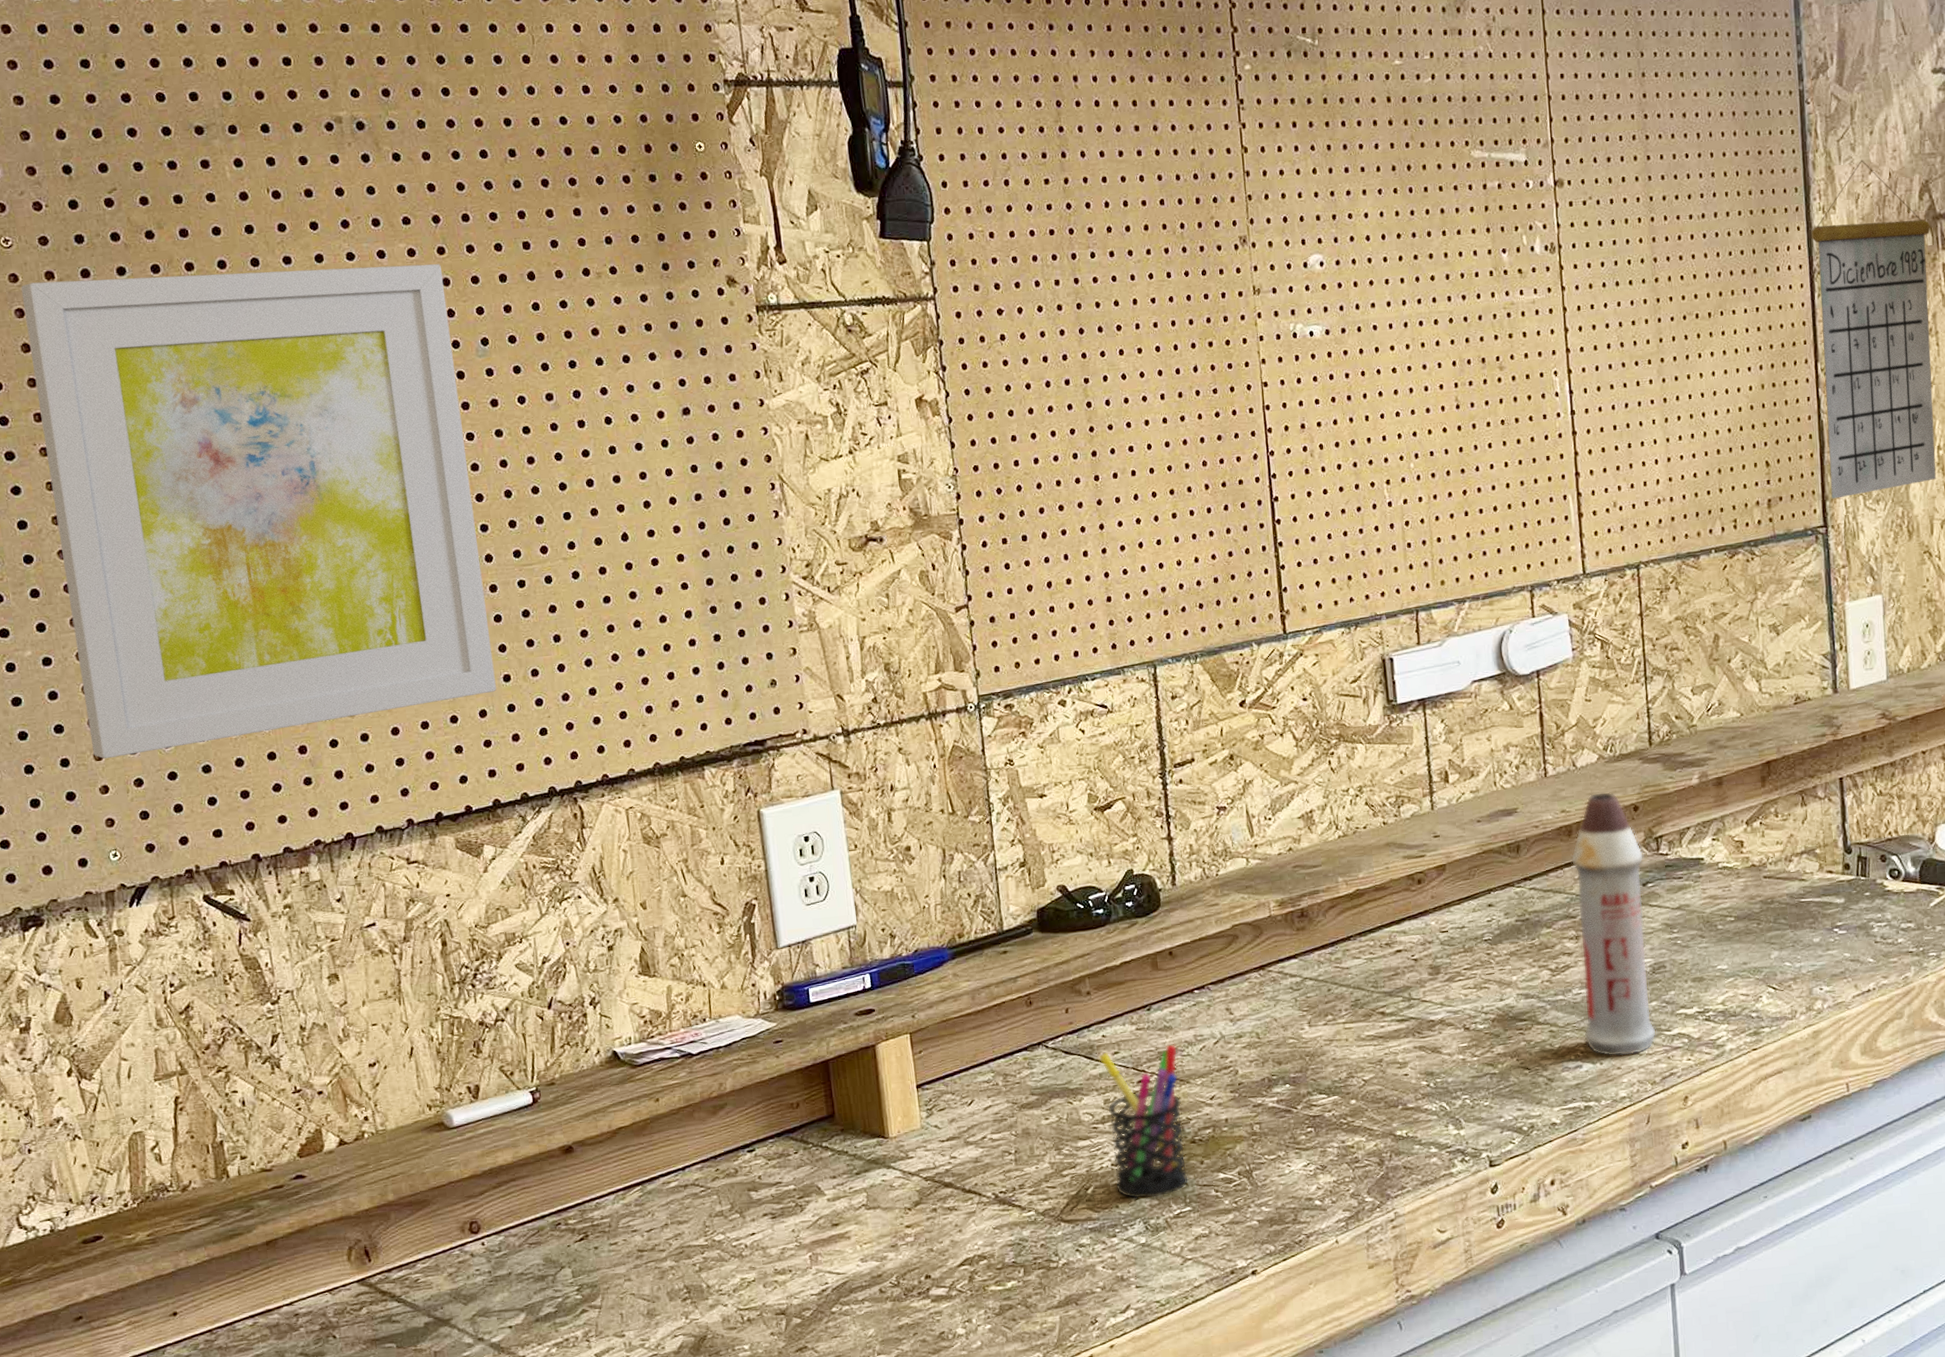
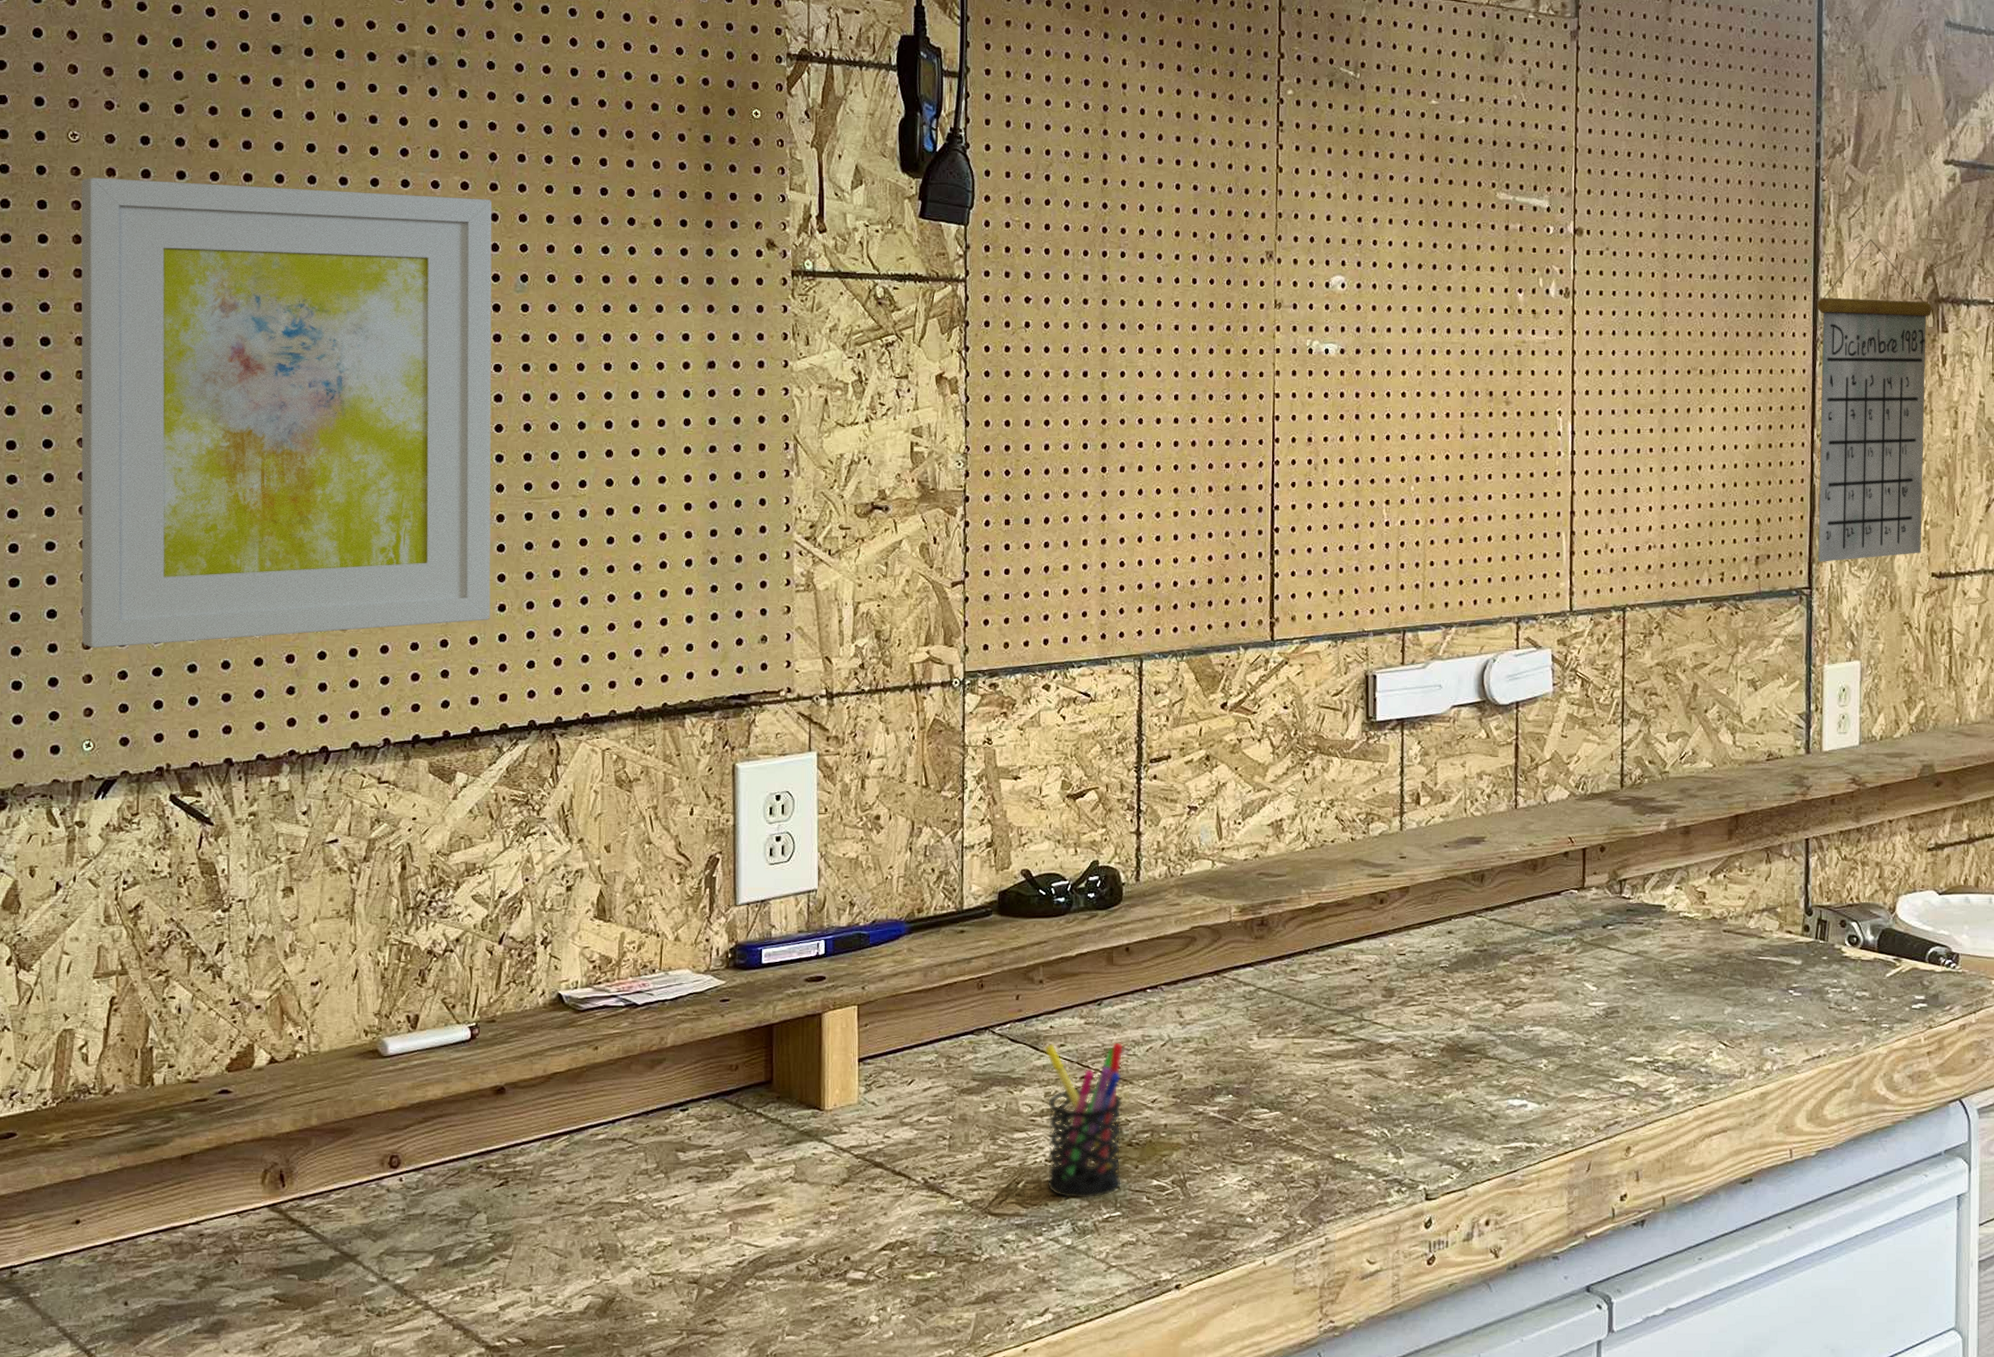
spray bottle: present [1570,791,1656,1057] -> none [1532,829,1607,1100]

